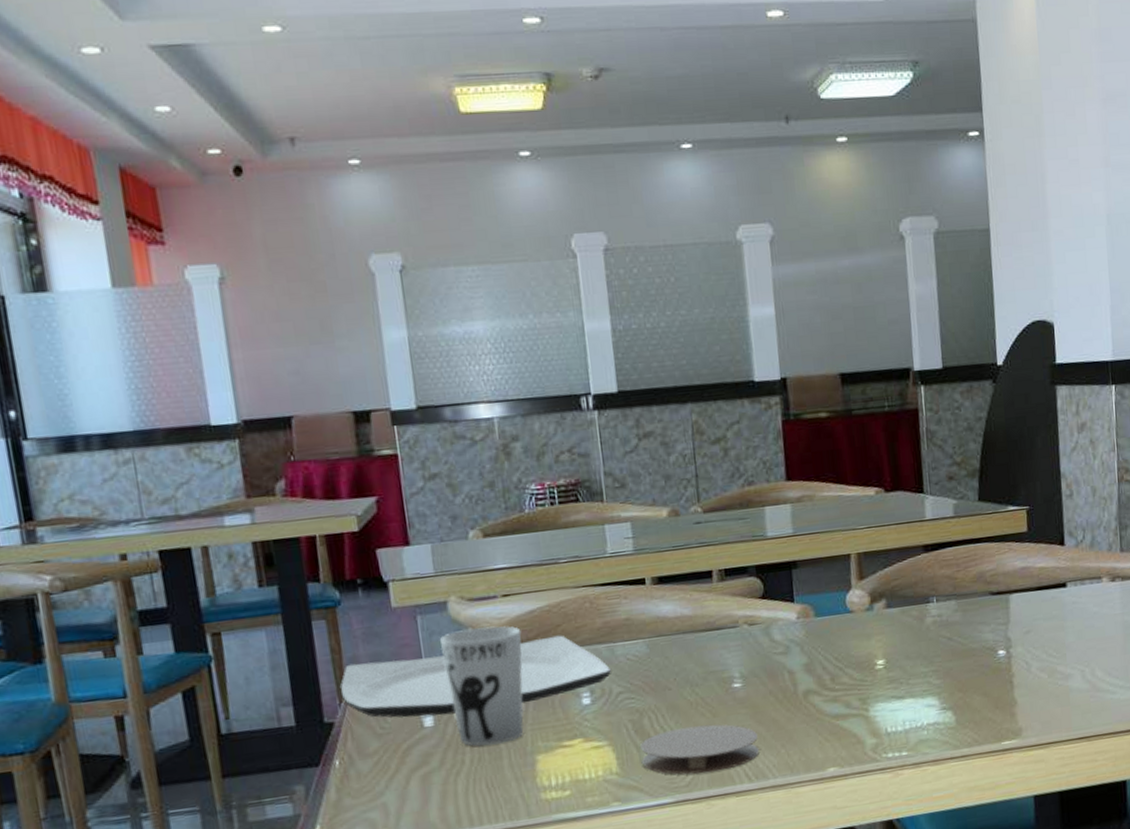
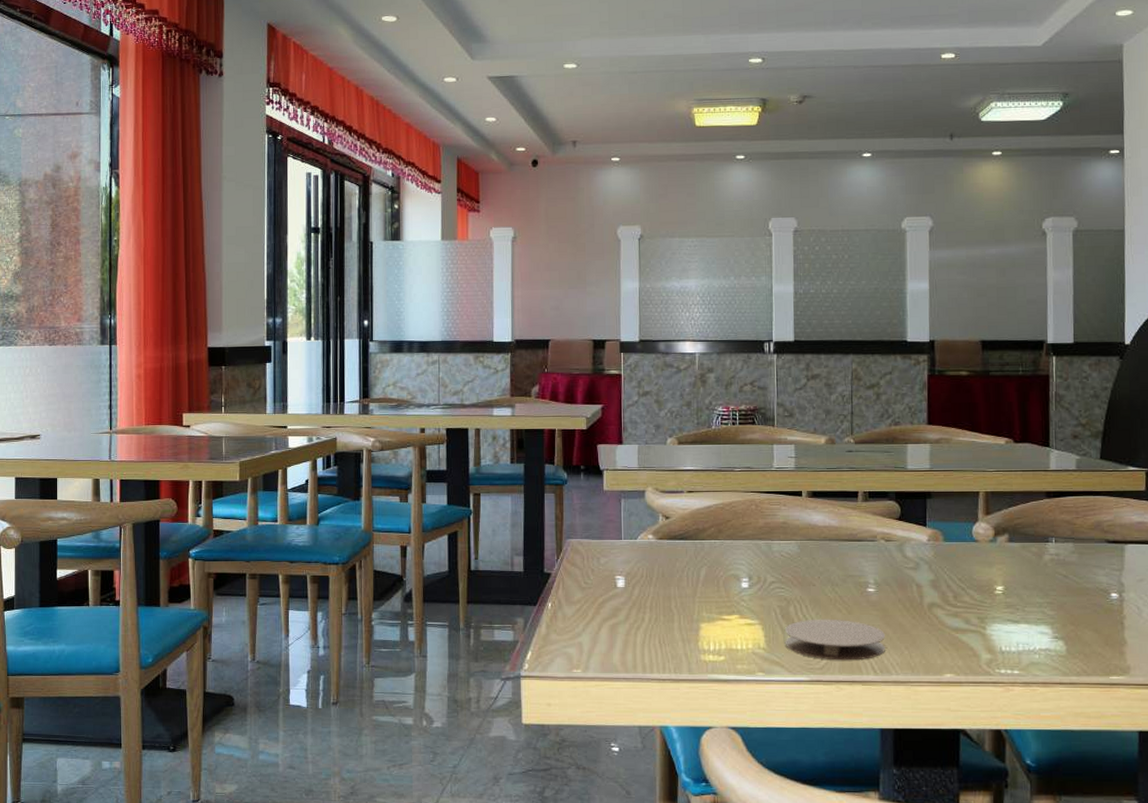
plate: present [341,635,611,718] -> none [559,528,767,580]
cup: present [440,626,525,747] -> none [636,514,699,609]

